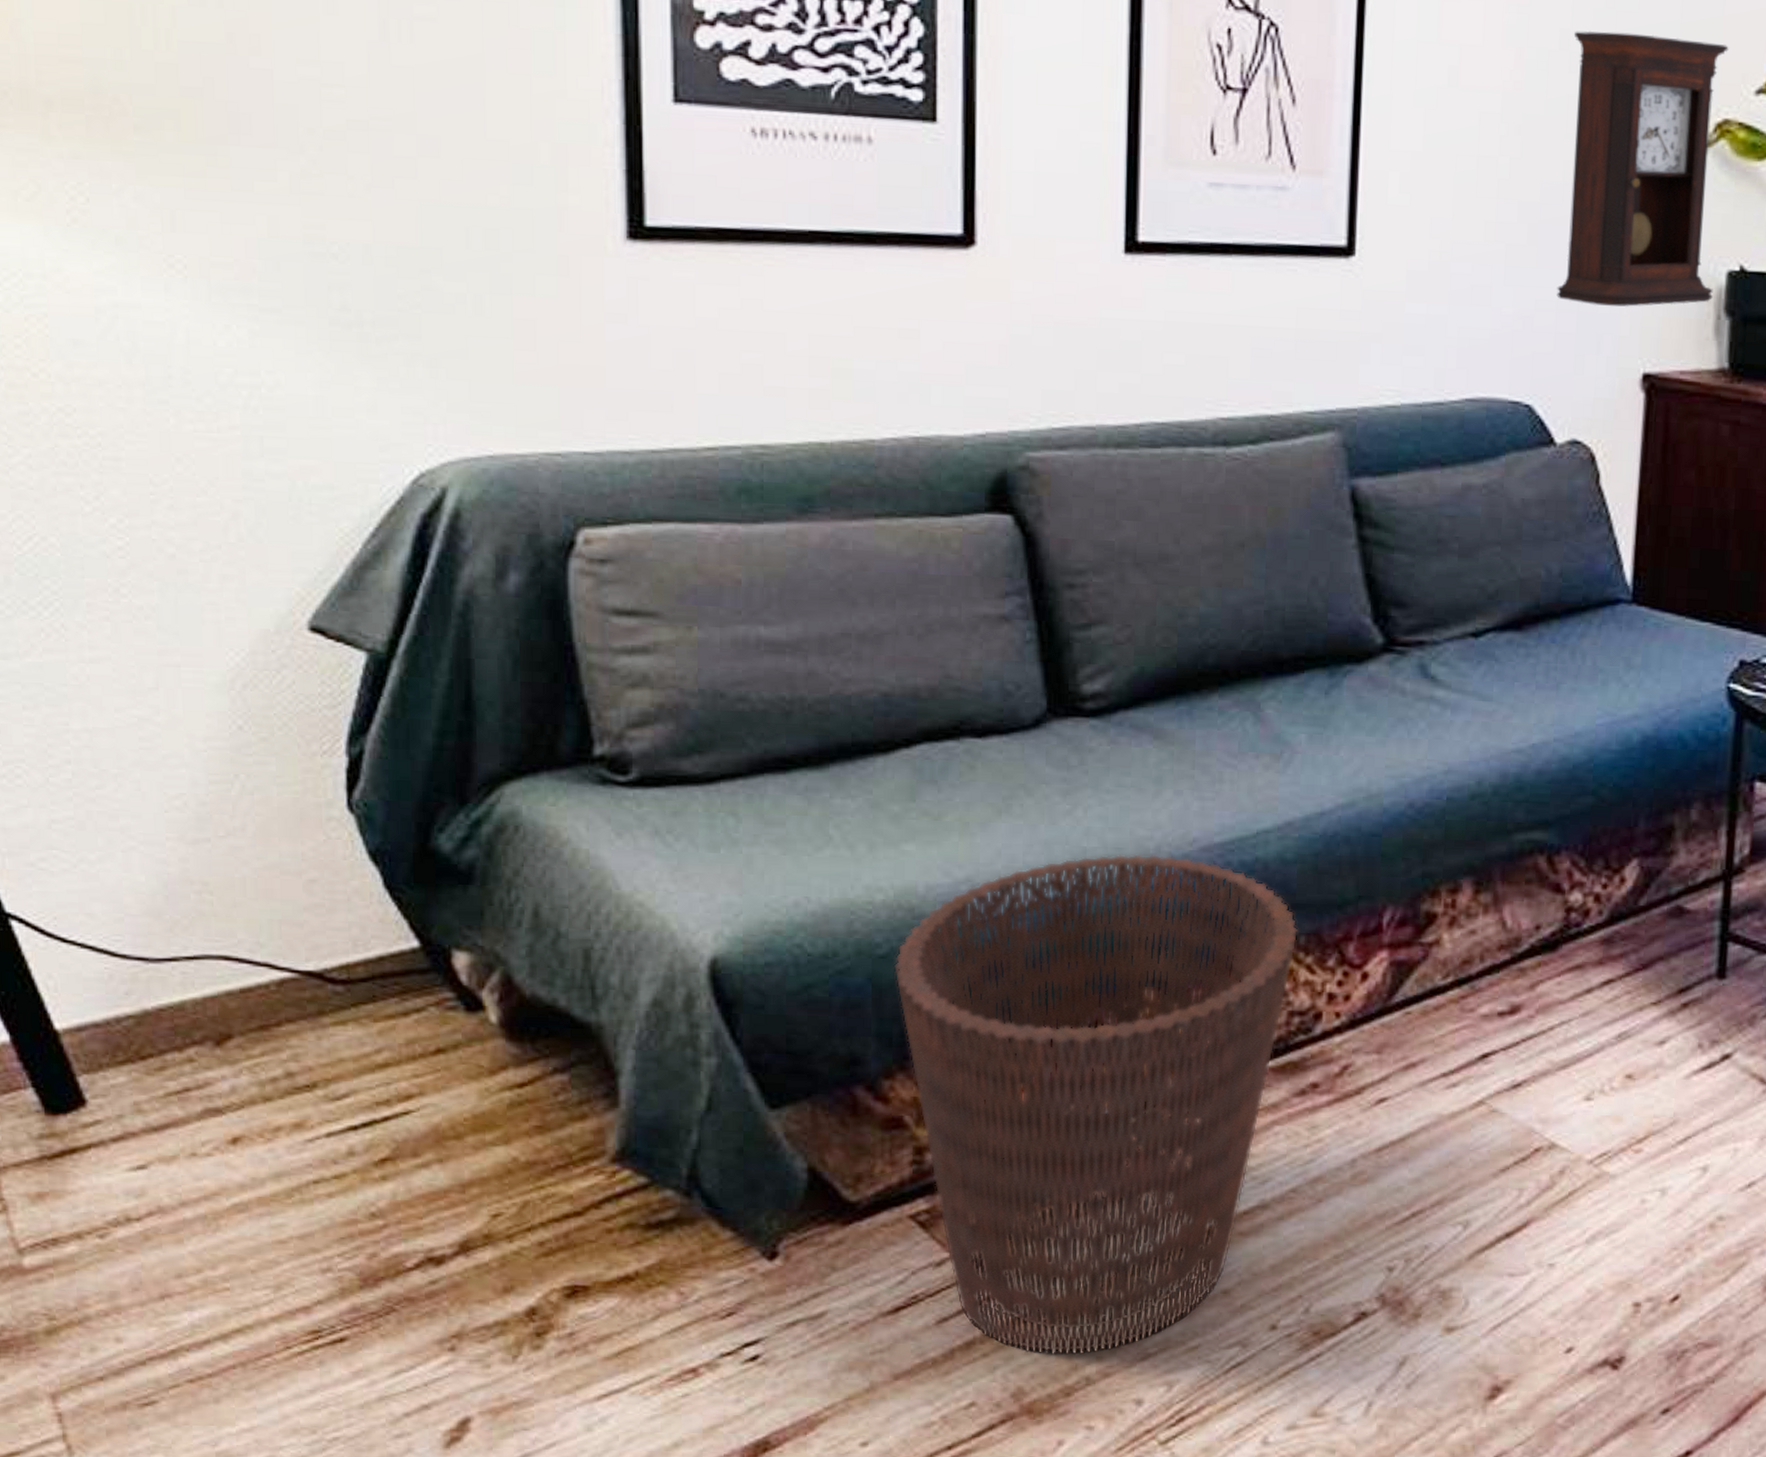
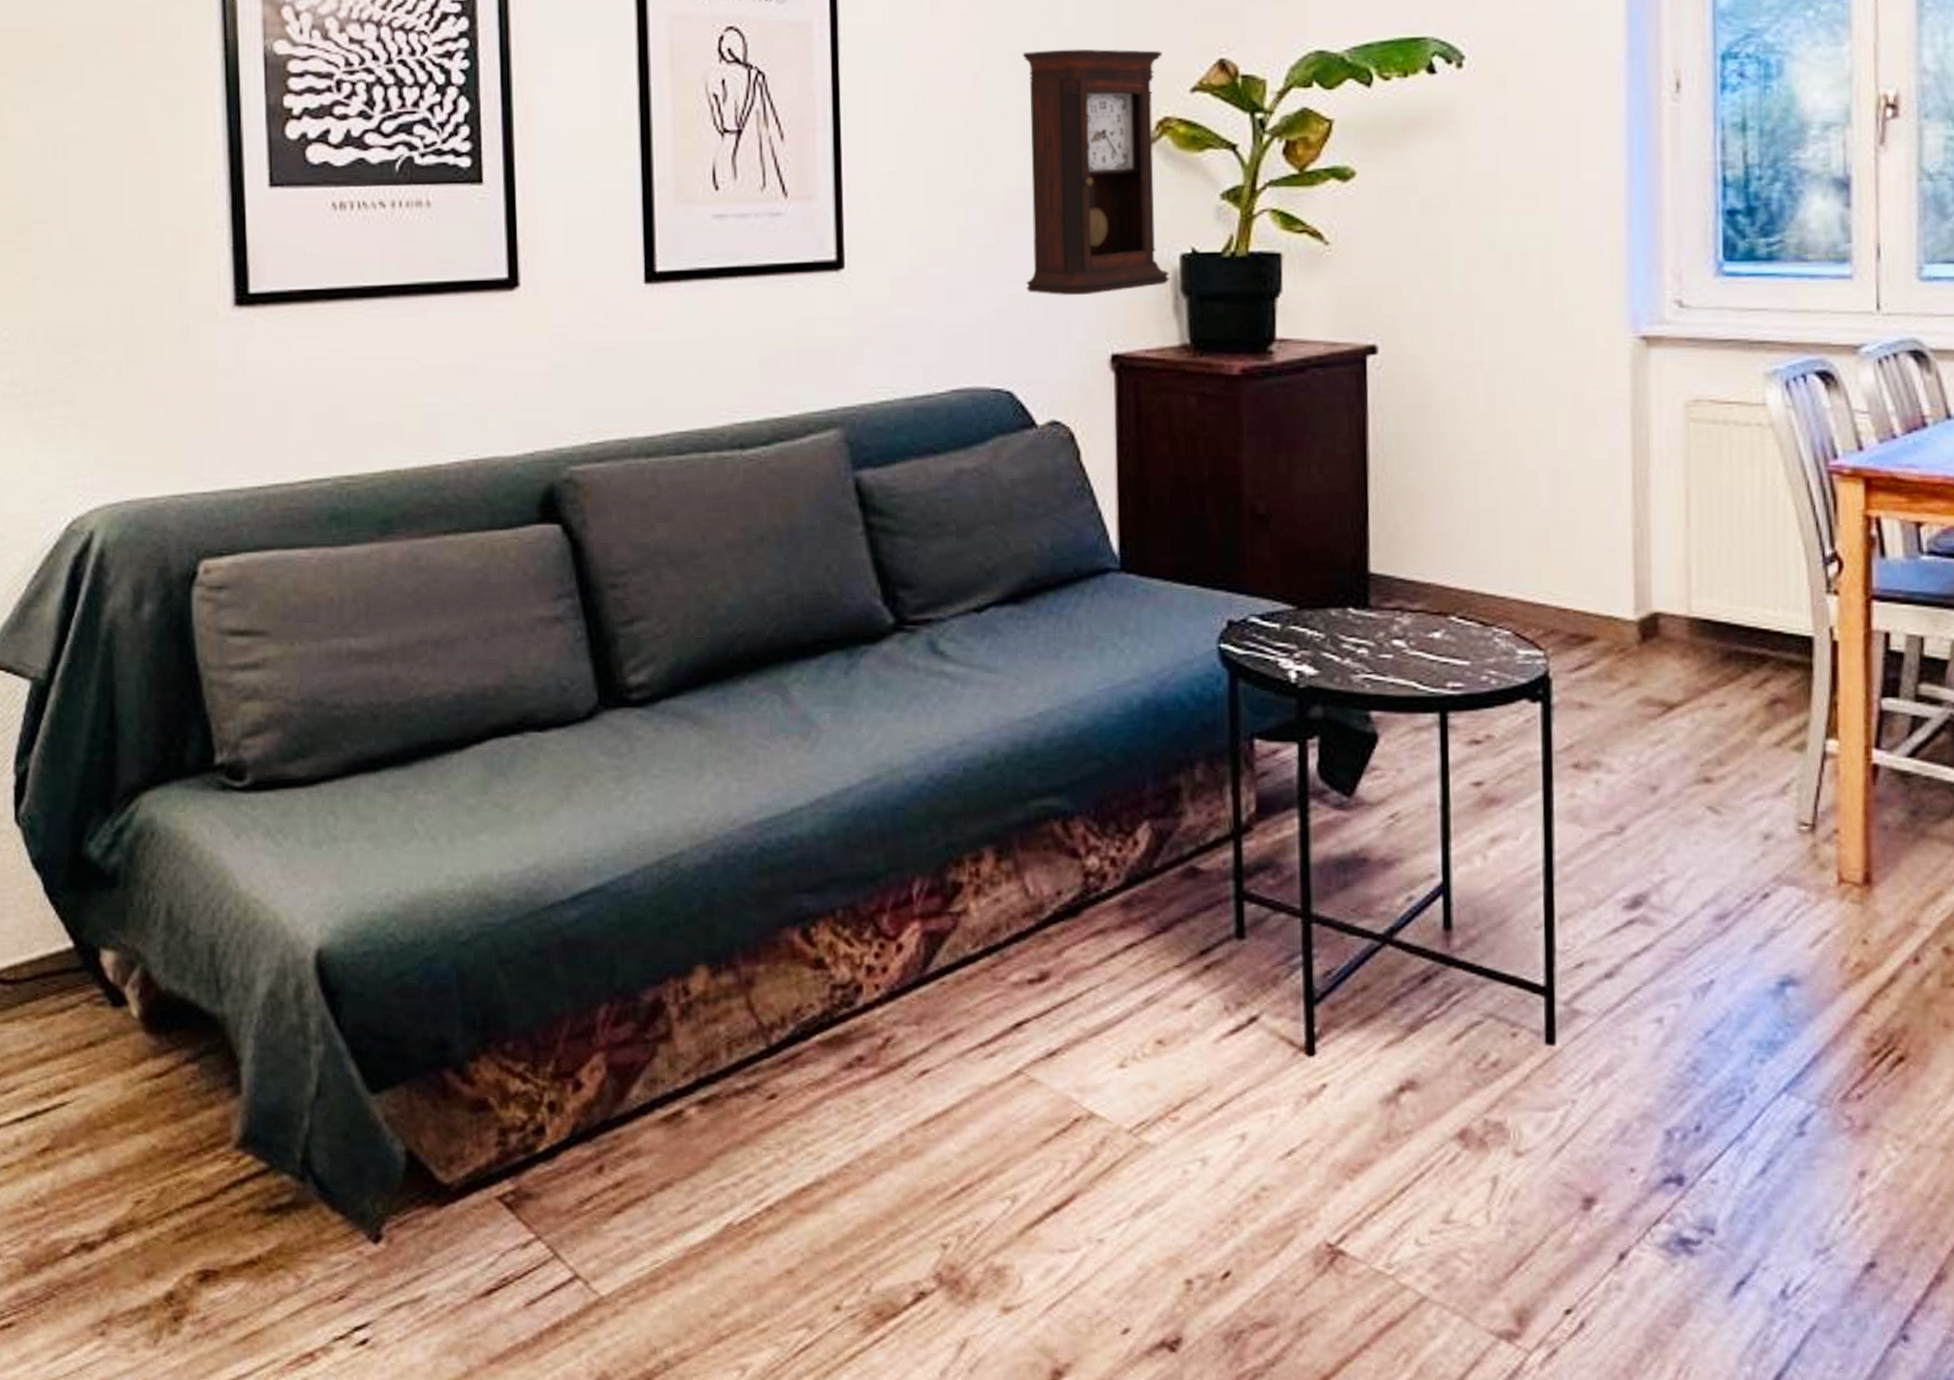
basket: present [894,854,1299,1355] -> none [475,836,836,1338]

